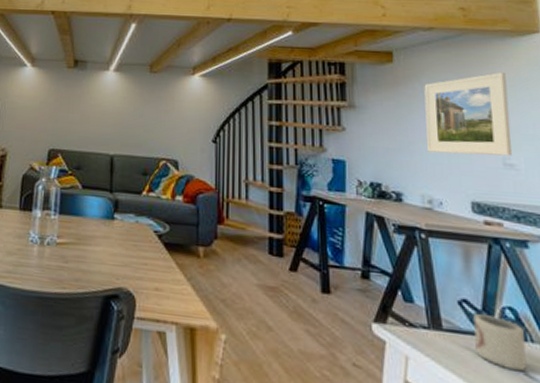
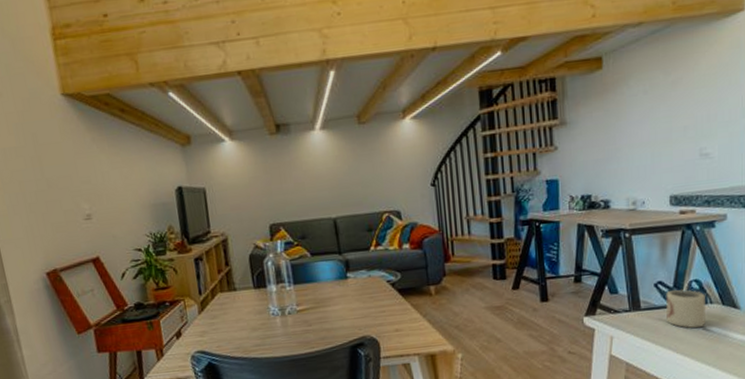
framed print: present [424,72,512,156] -> none [632,61,709,156]

